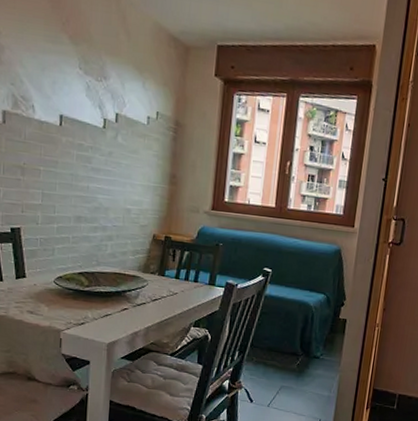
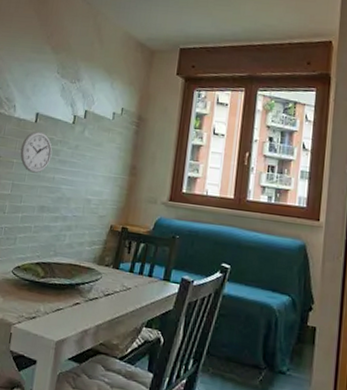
wall clock: none [47,135,84,182] -> present [20,131,53,173]

